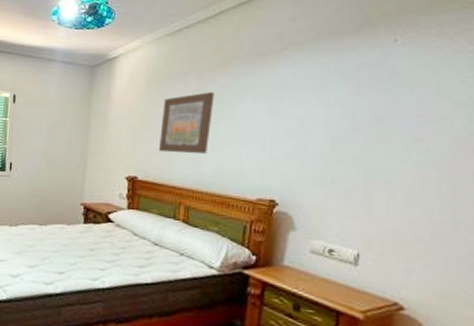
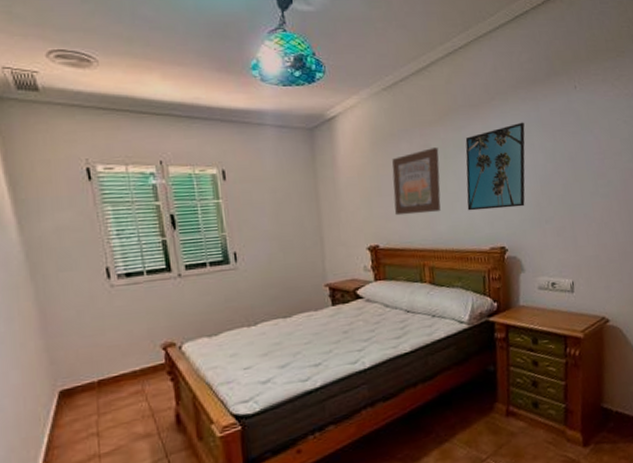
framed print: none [237,74,320,162] -> present [465,122,525,211]

